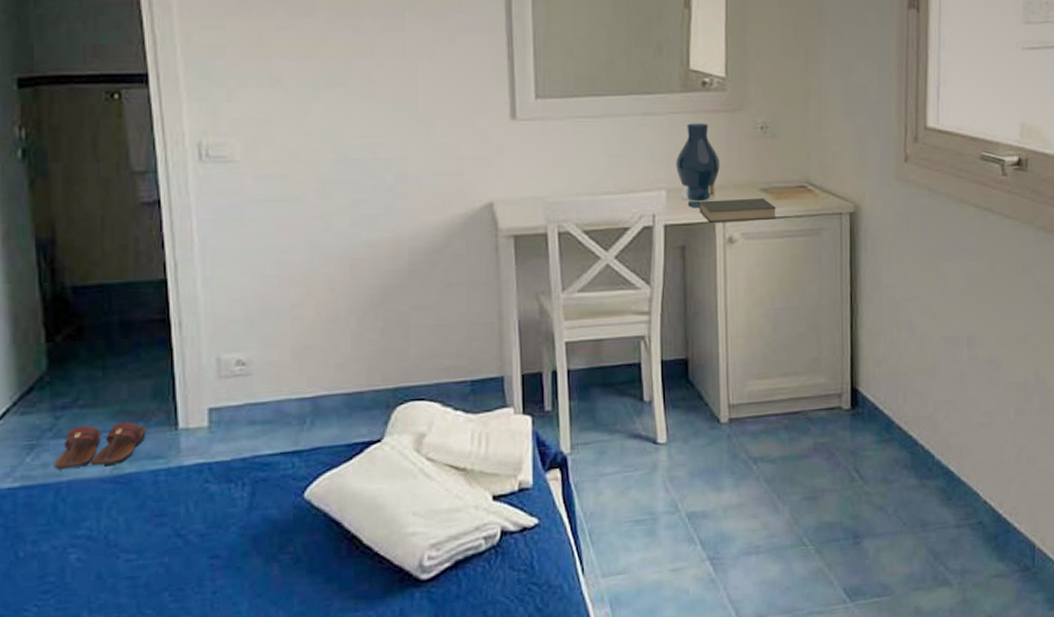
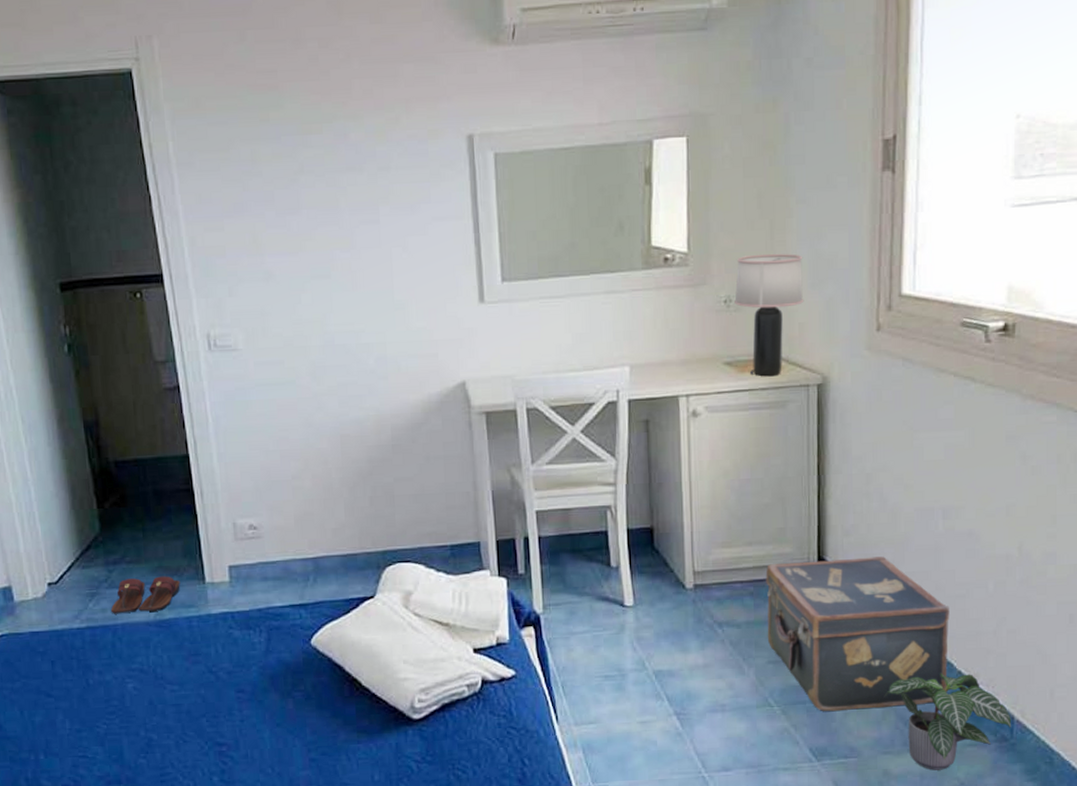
vase: present [676,123,721,208] -> none [639,299,684,383]
book: present [699,197,776,222] -> none [662,371,741,397]
table lamp: none [771,82,837,204] -> present [734,253,804,377]
suitcase: none [800,386,975,549] -> present [765,556,950,712]
potted plant: none [915,503,1033,605] -> present [884,673,1012,770]

